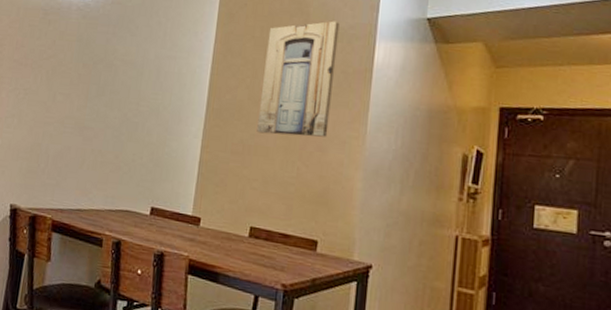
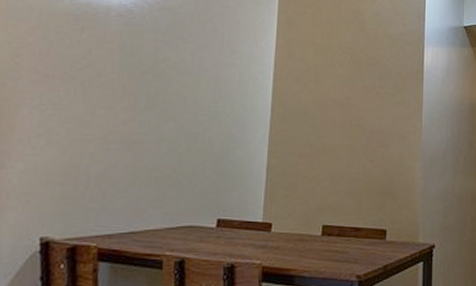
wall art: present [257,21,340,137] -> none [323,28,392,135]

